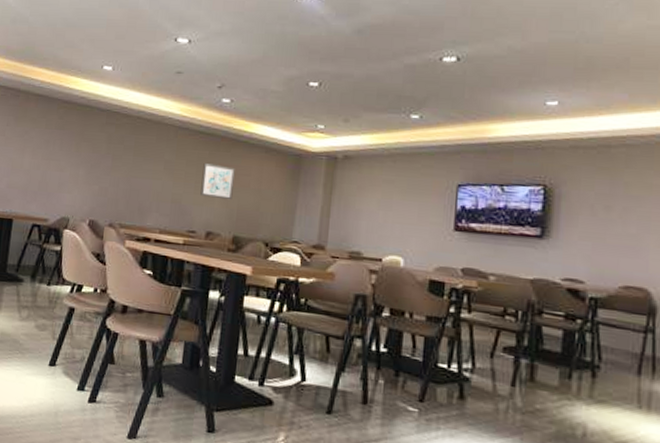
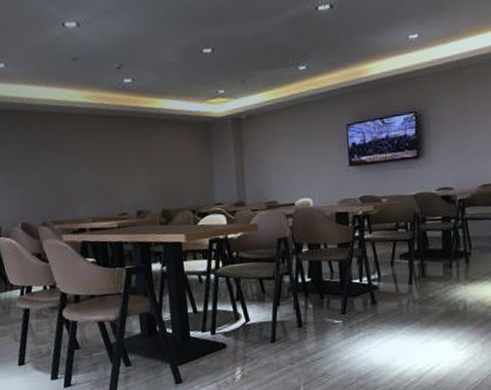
wall art: present [200,163,235,200] -> none [120,145,154,179]

